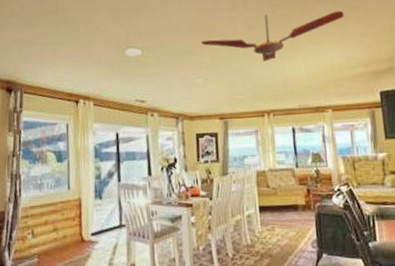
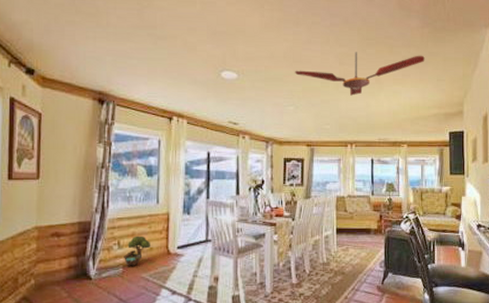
decorative tree: none [38,223,64,256] -> present [124,235,150,266]

